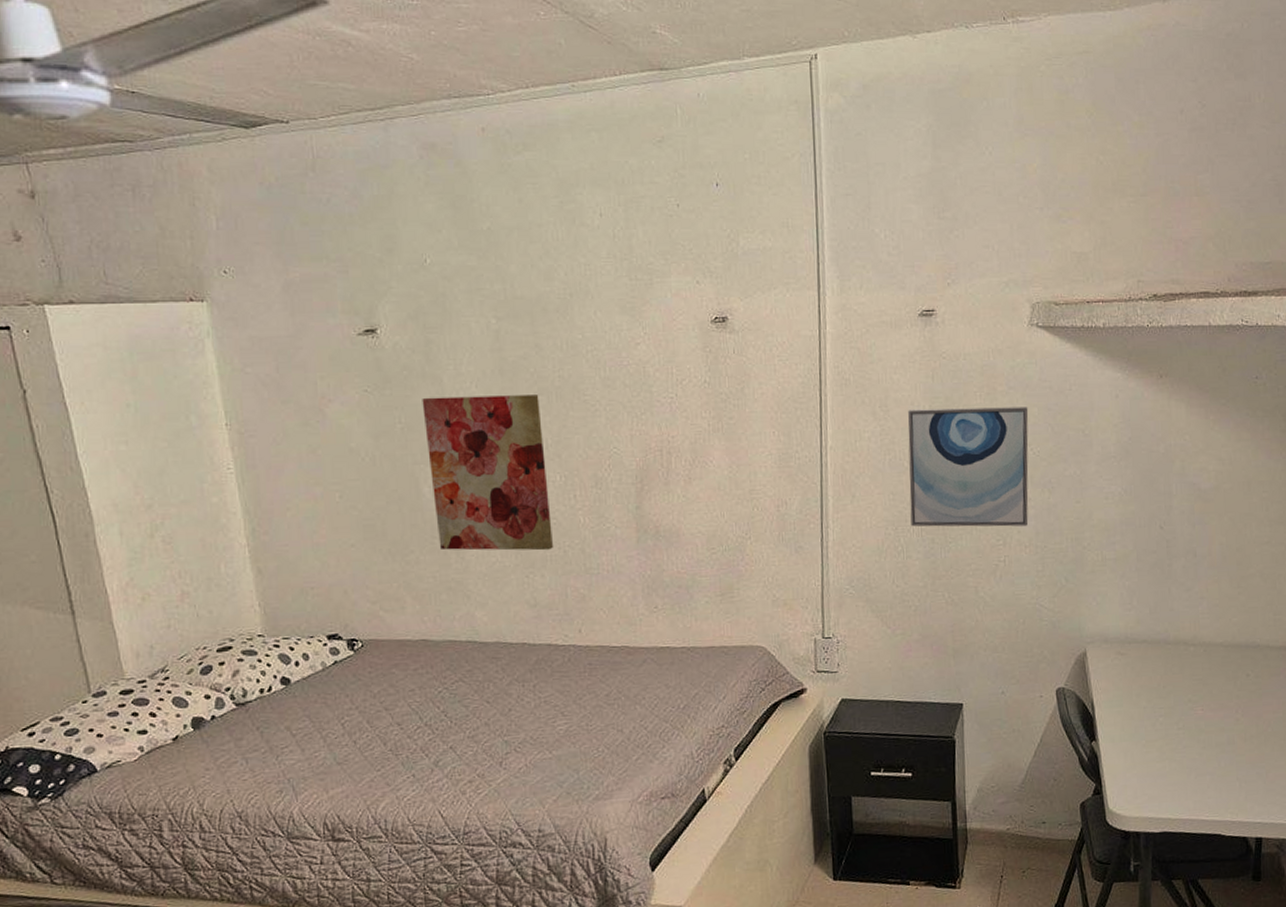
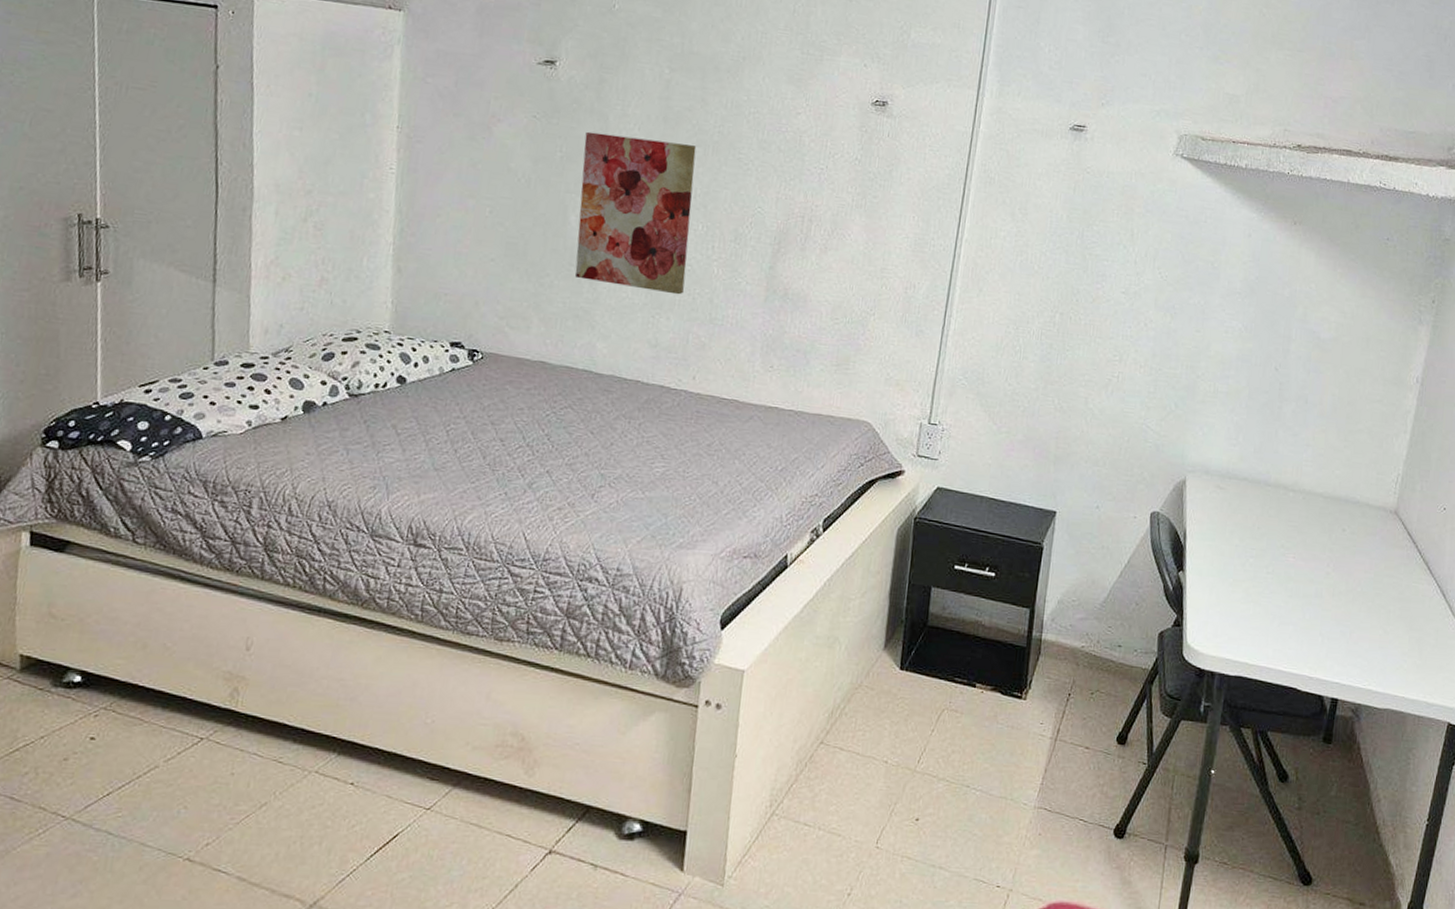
wall art: present [908,407,1029,527] -> none [1032,216,1162,346]

